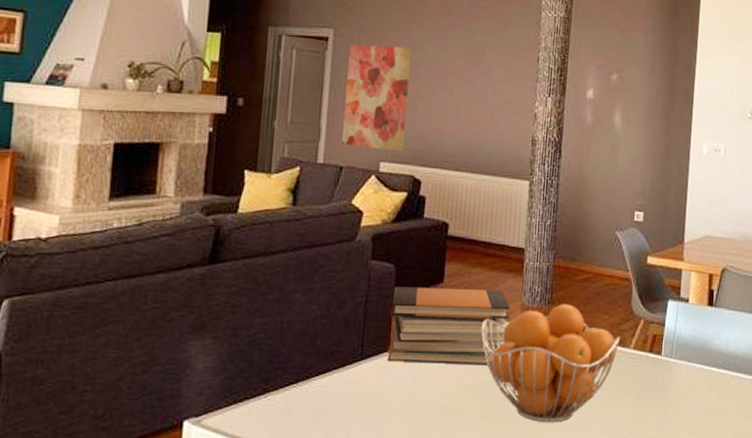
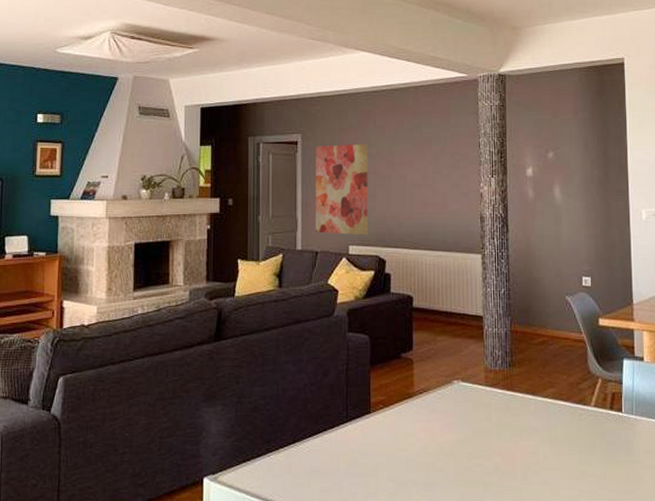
book stack: present [387,286,510,365] -> none [369,354,474,425]
fruit basket: present [481,304,621,423] -> none [450,366,581,478]

